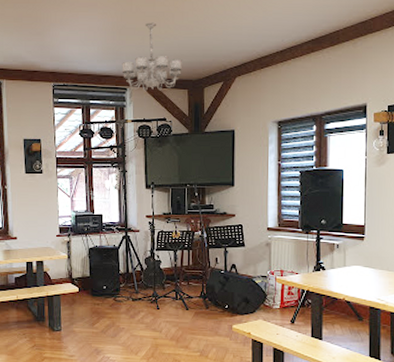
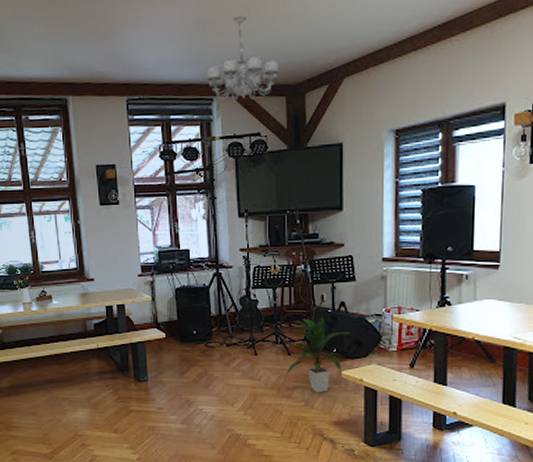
indoor plant: none [183,276,240,344] -> present [285,316,350,392]

